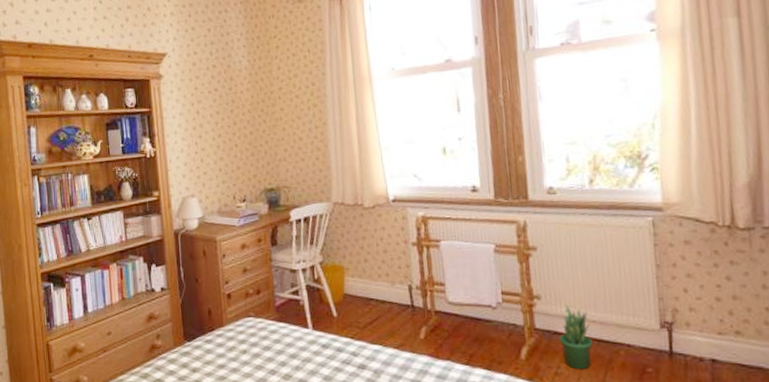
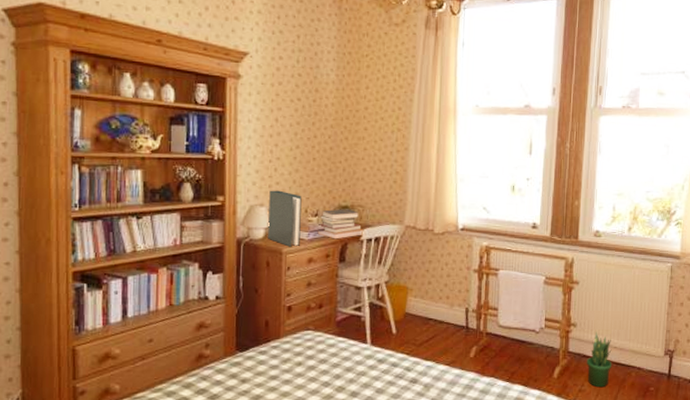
binder: none [198,180,232,235] -> present [268,190,302,247]
books: none [247,191,293,223] -> present [317,209,364,240]

